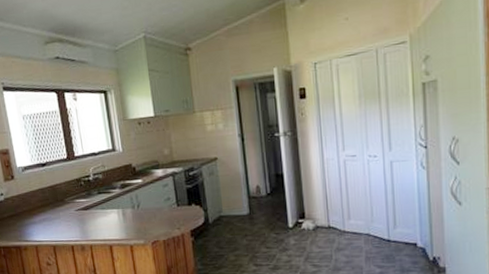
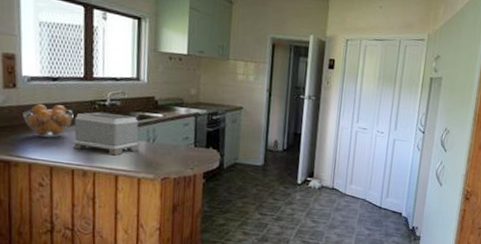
fruit basket: none [23,188,65,220] -> present [23,104,74,138]
toaster: none [66,186,127,227] -> present [72,112,139,156]

